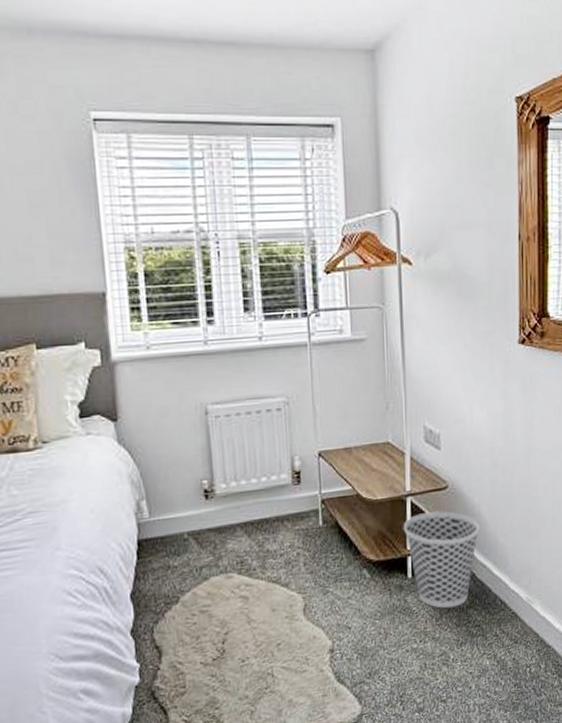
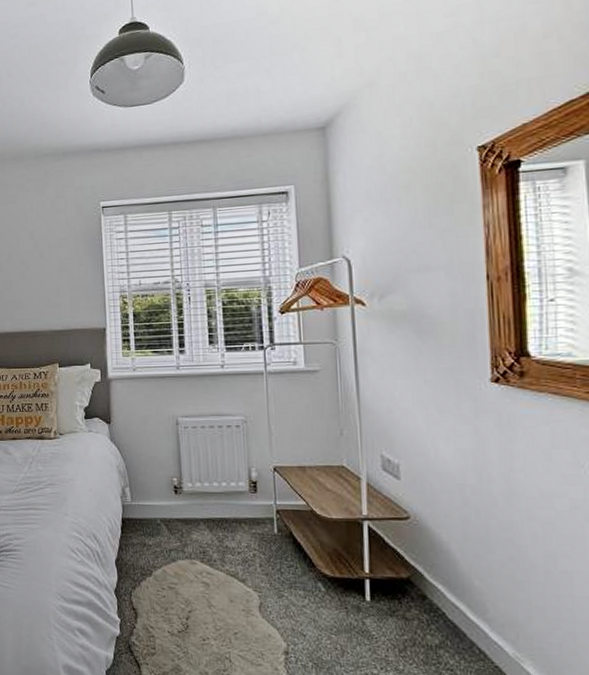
wastebasket: present [403,511,479,609] -> none [360,539,449,643]

